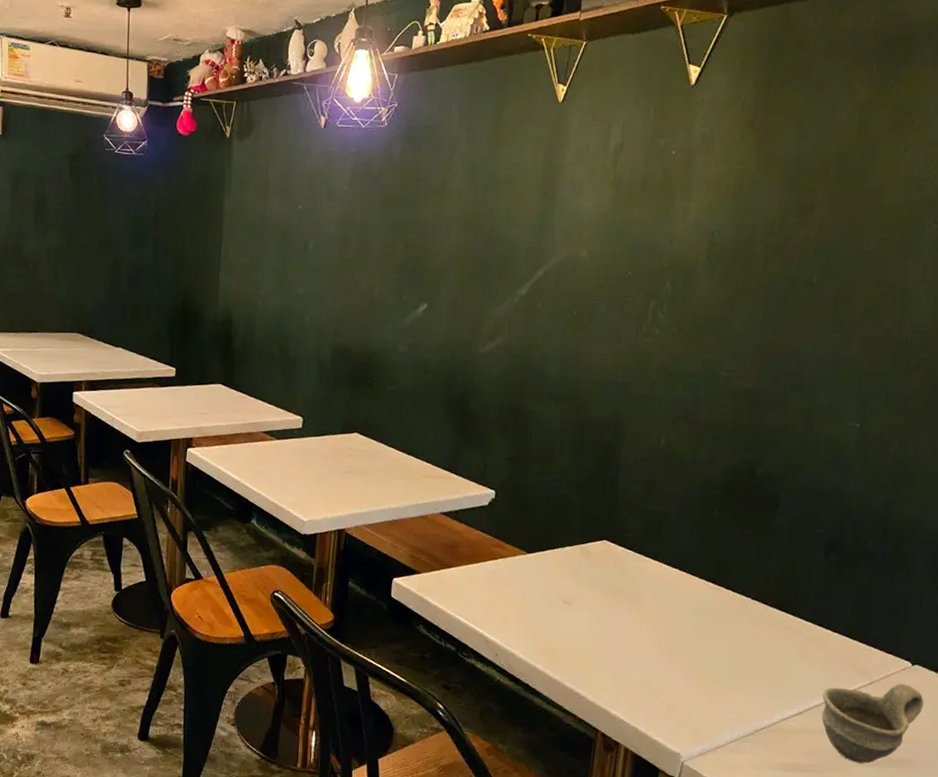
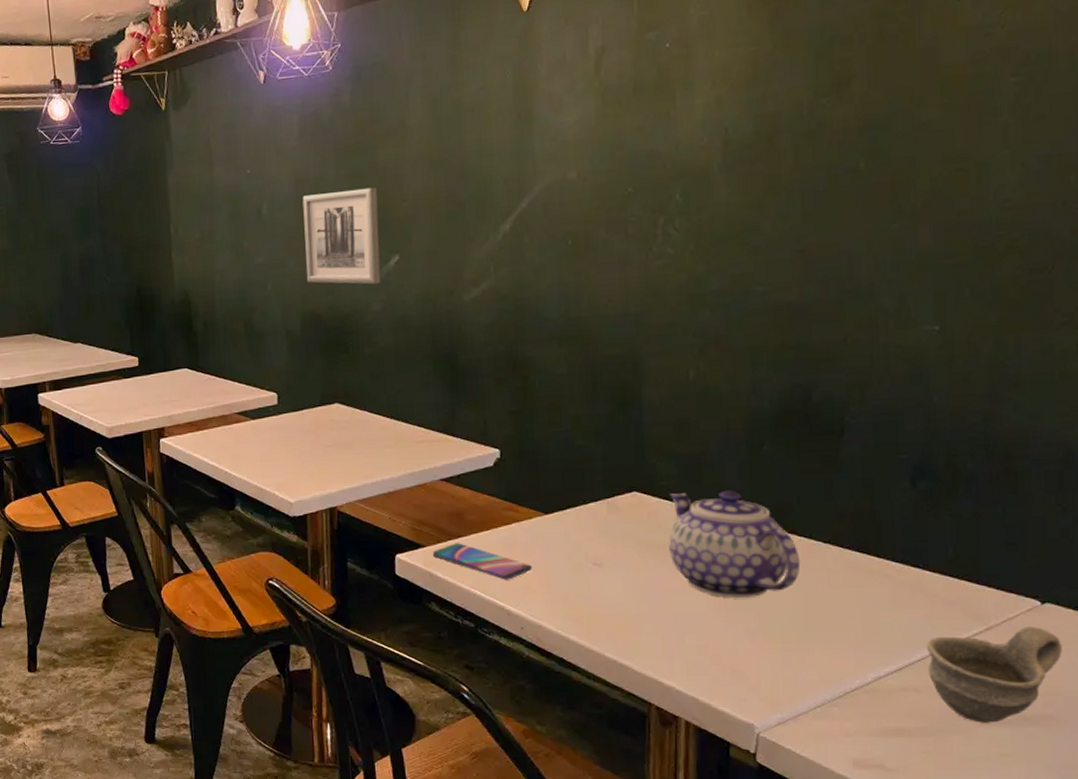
wall art: none [342,237,414,328] -> present [302,187,381,285]
smartphone: none [426,572,512,610] -> present [432,543,533,580]
teapot: none [628,544,732,642] -> present [669,490,801,598]

